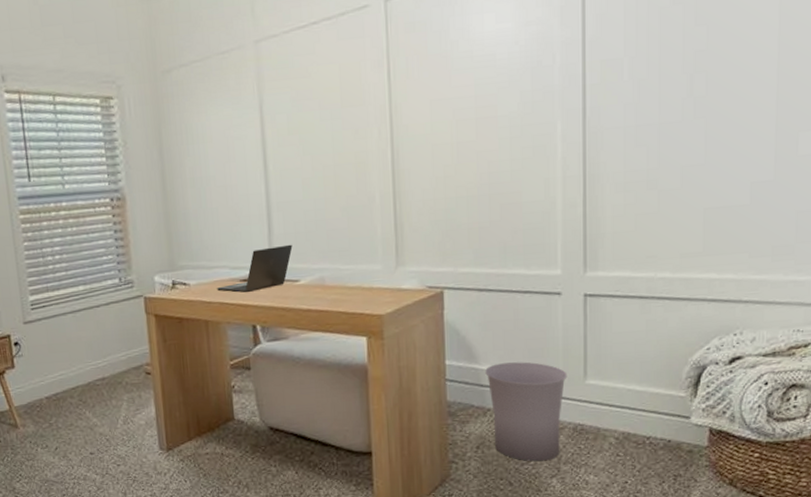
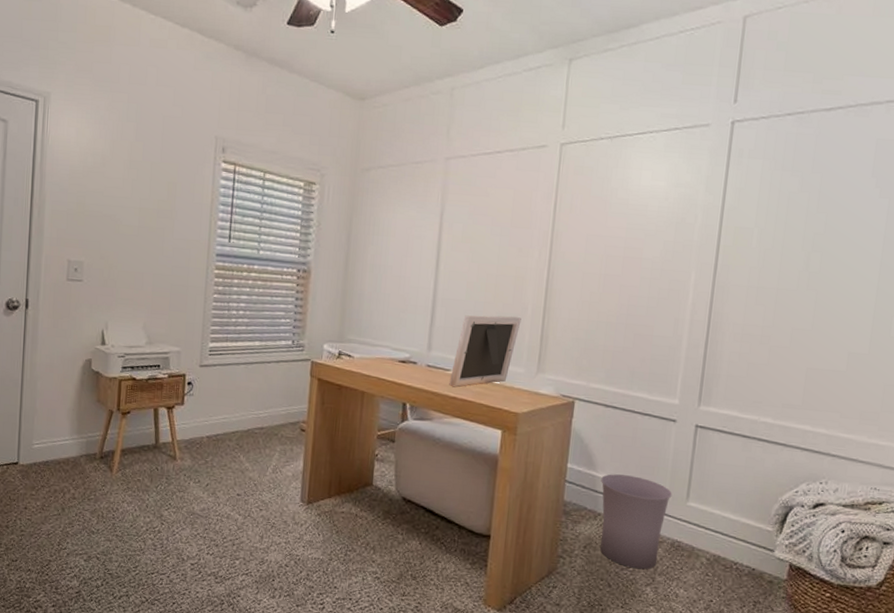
laptop: present [217,244,293,293] -> none [377,336,450,373]
picture frame: none [299,207,370,299] -> present [449,315,521,388]

